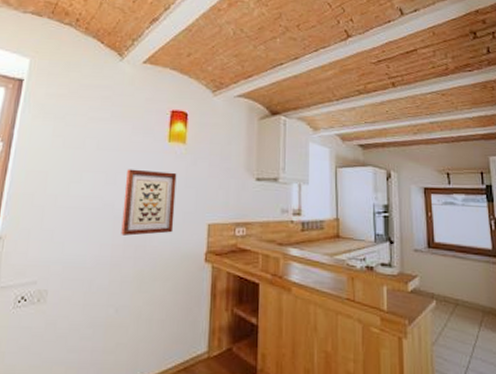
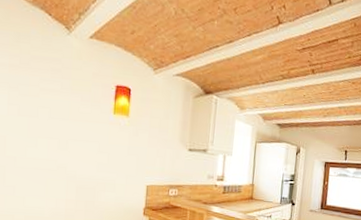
wall art: present [121,169,177,236] -> none [73,136,121,193]

